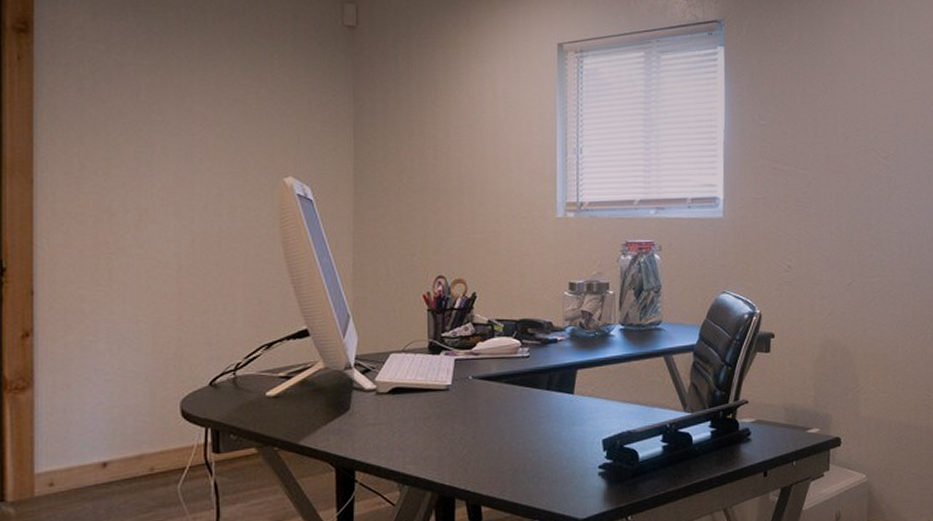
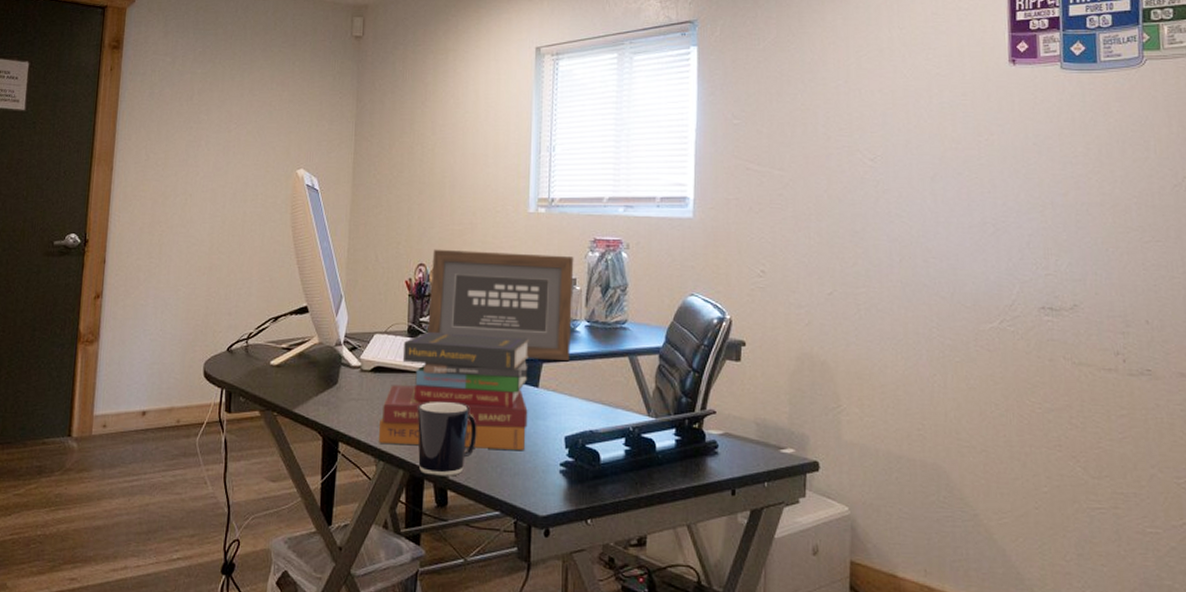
books: none [402,346,564,467] -> present [379,331,529,450]
mug: none [443,416,511,494] -> present [417,401,477,476]
picture frame: none [451,259,606,367] -> present [428,249,574,362]

